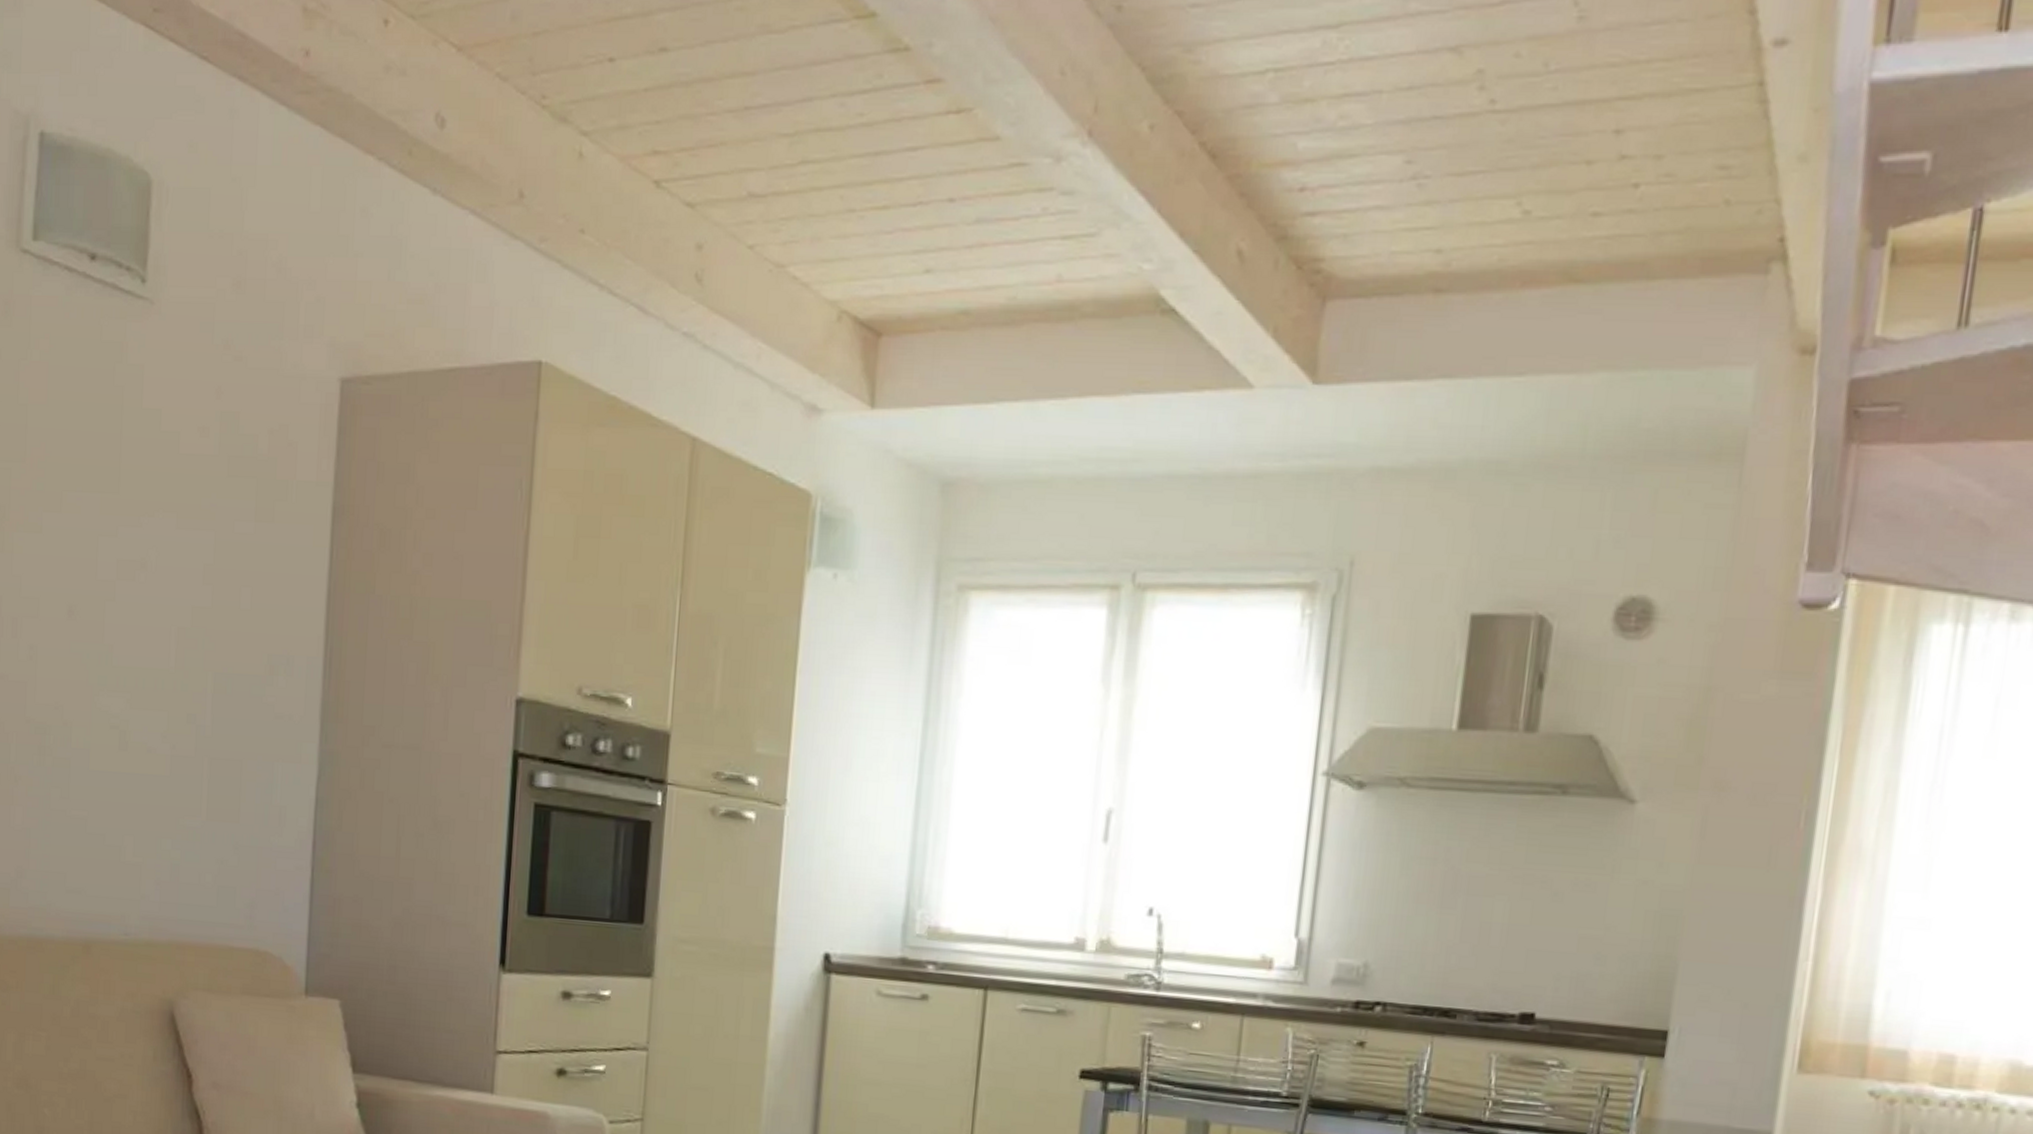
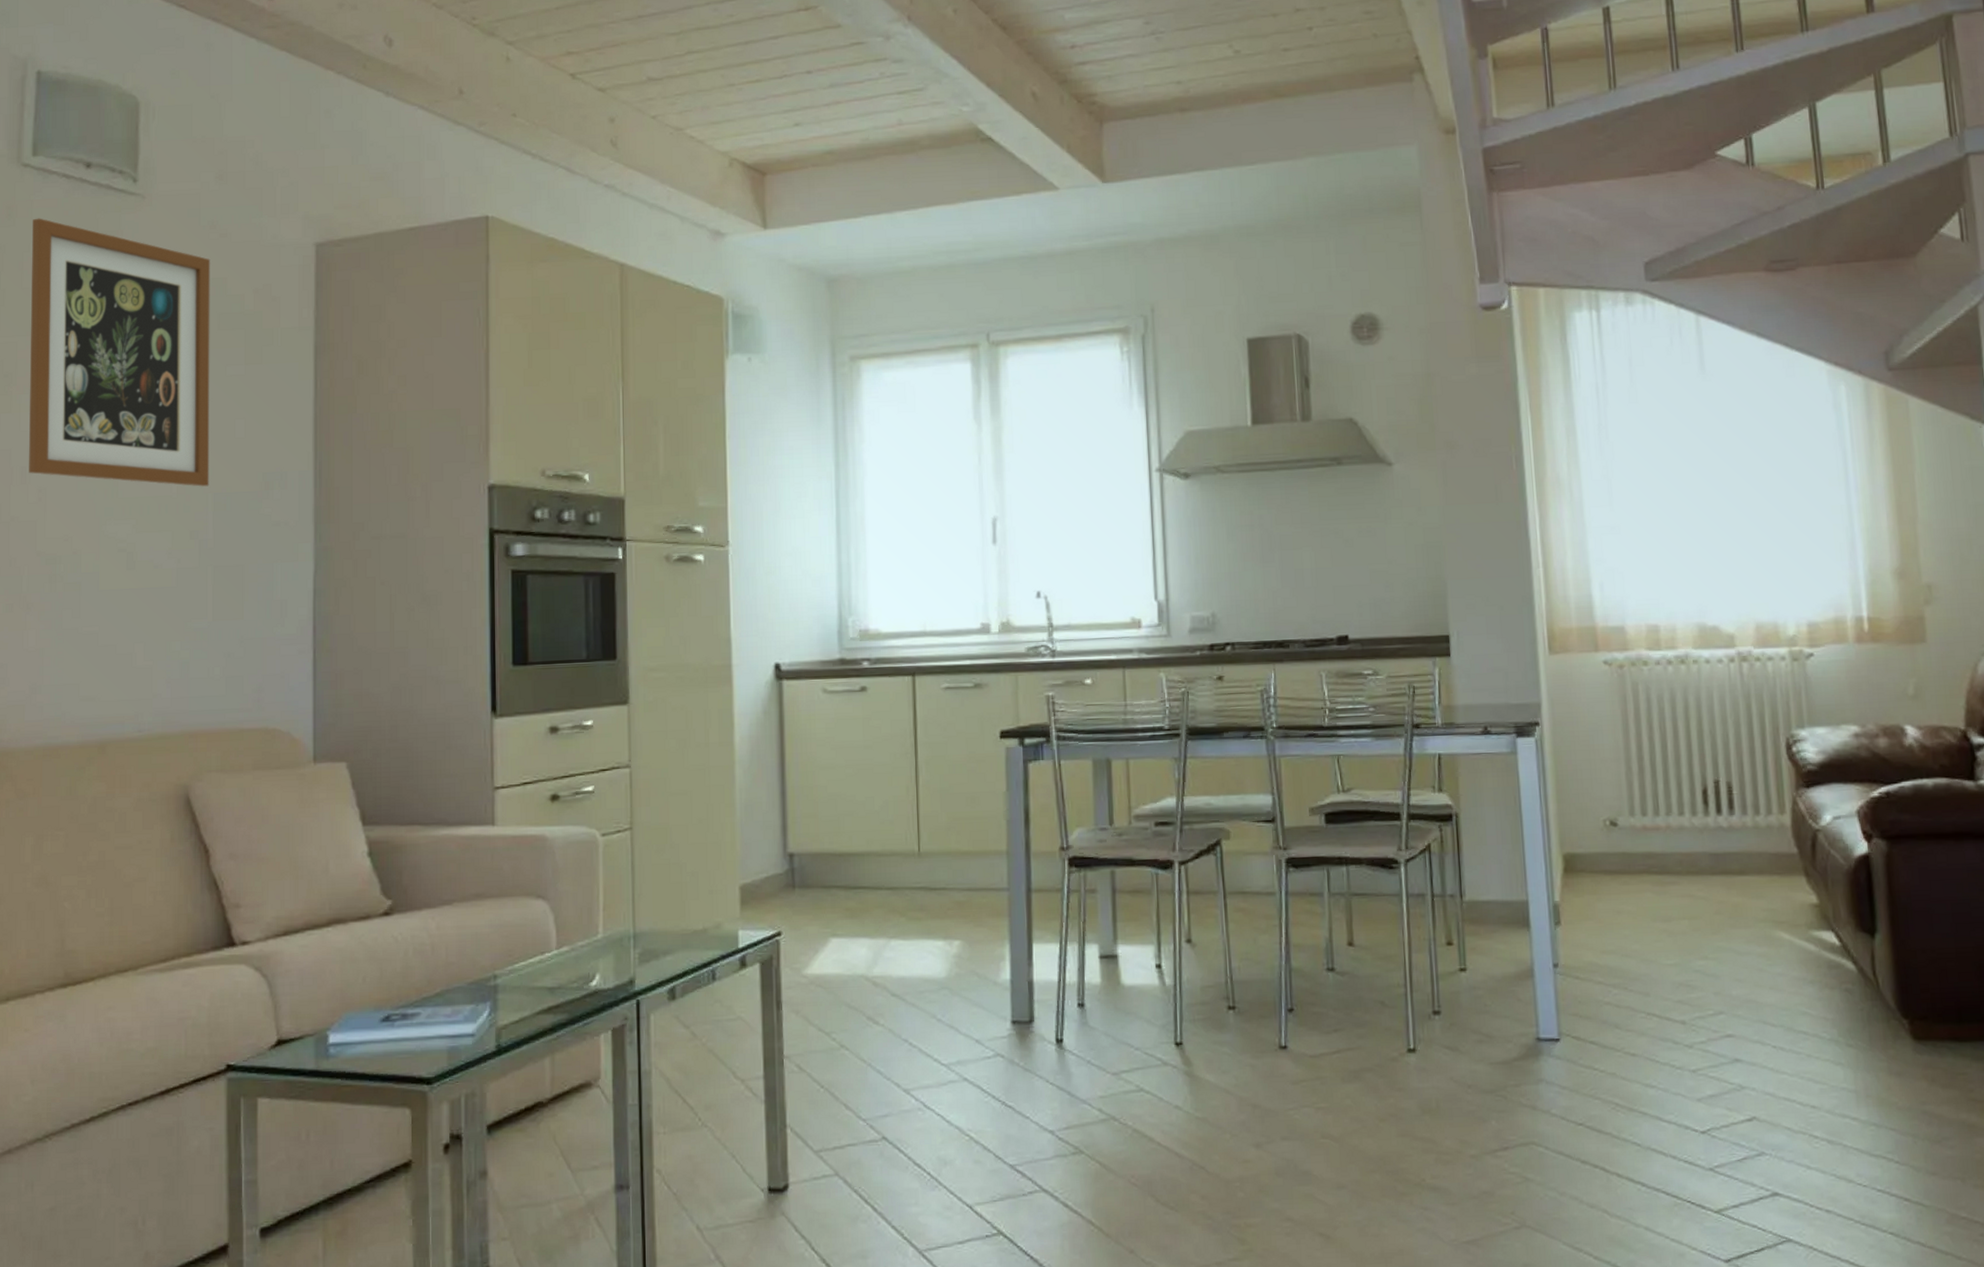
wall art: none [20,318,223,664] -> present [29,218,210,487]

